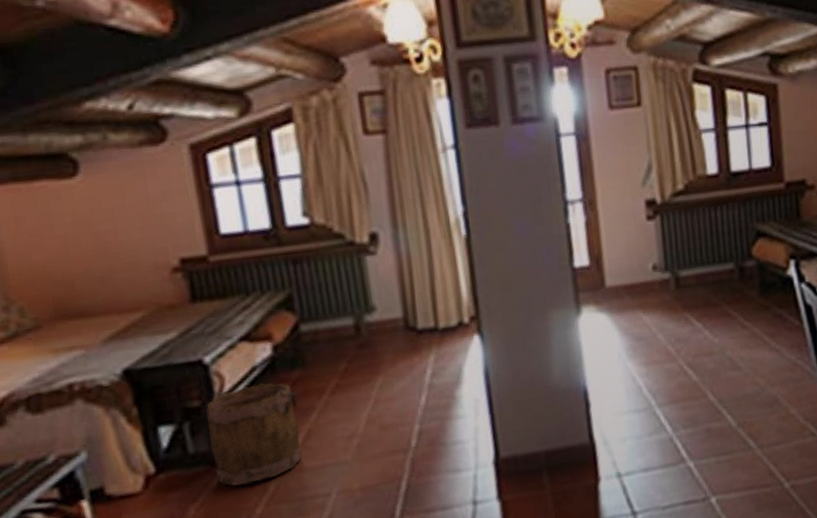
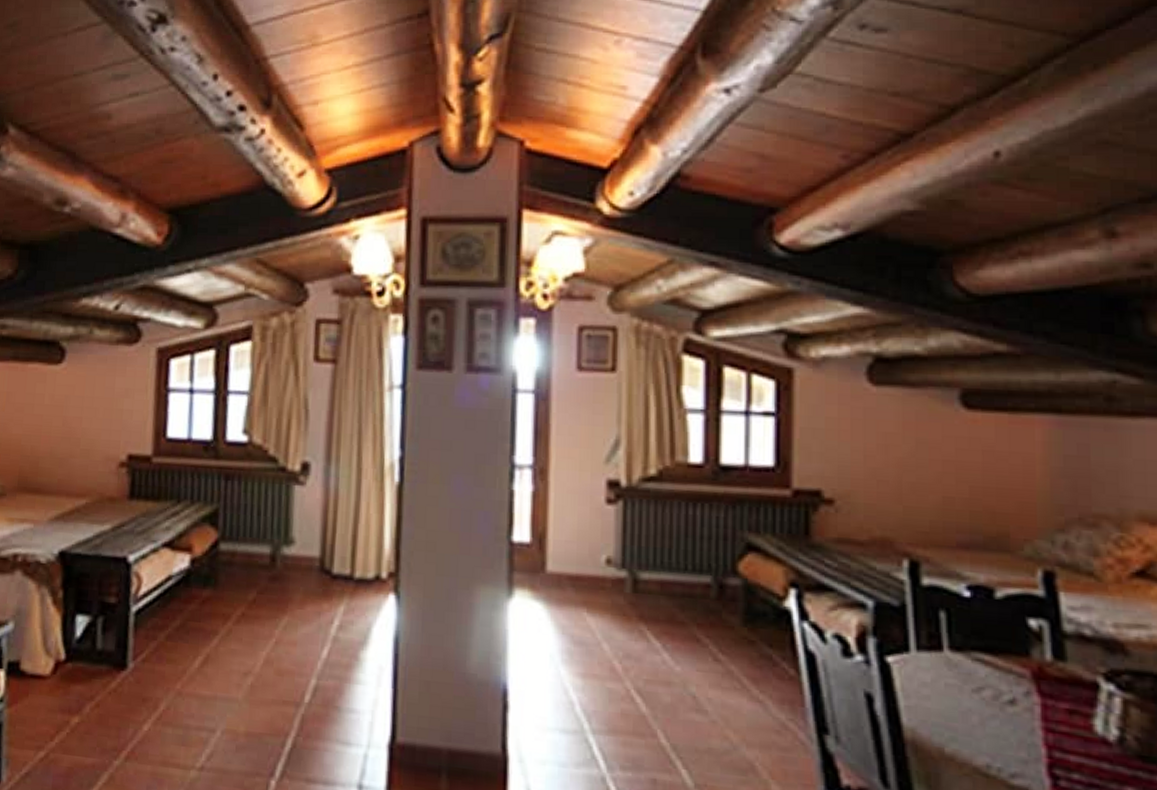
bucket: present [206,383,302,486] -> none [115,592,205,697]

